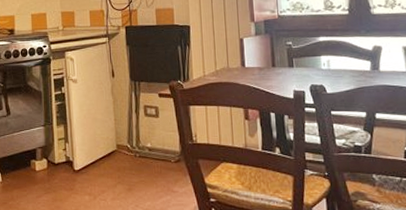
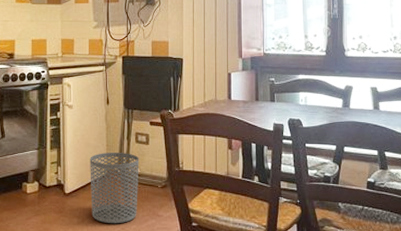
waste bin: none [98,127,151,201] -> present [90,153,139,224]

